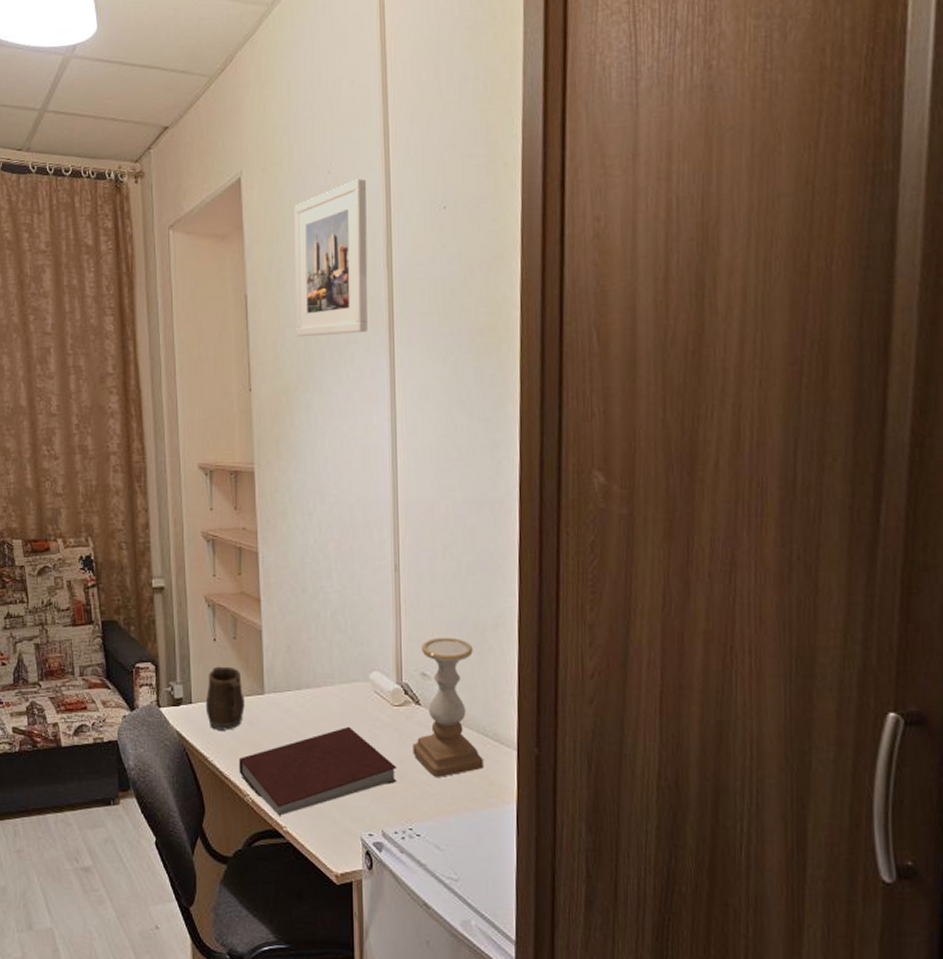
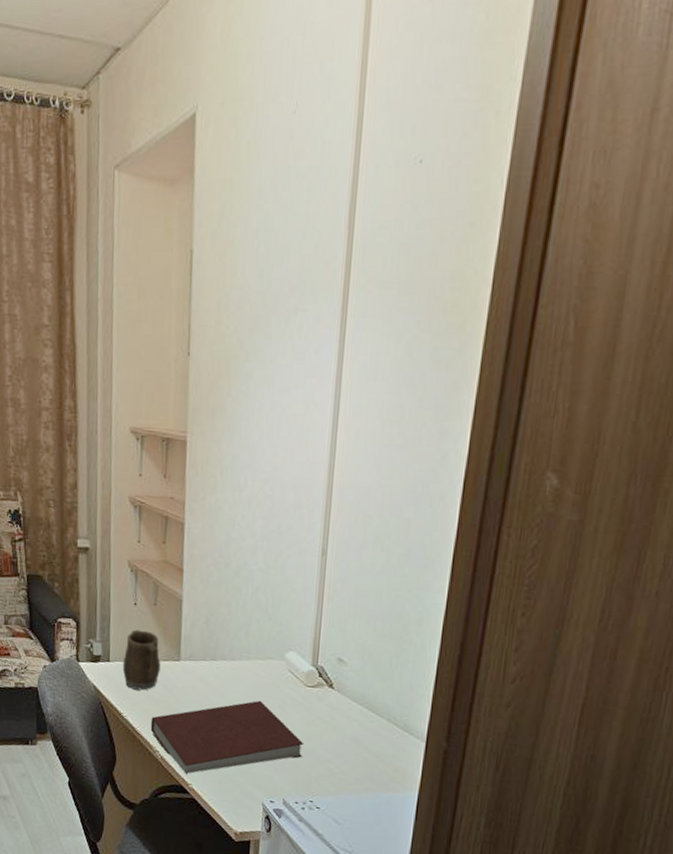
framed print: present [294,179,368,337] -> none [242,122,335,301]
candle holder: present [413,637,484,777] -> none [321,625,393,758]

